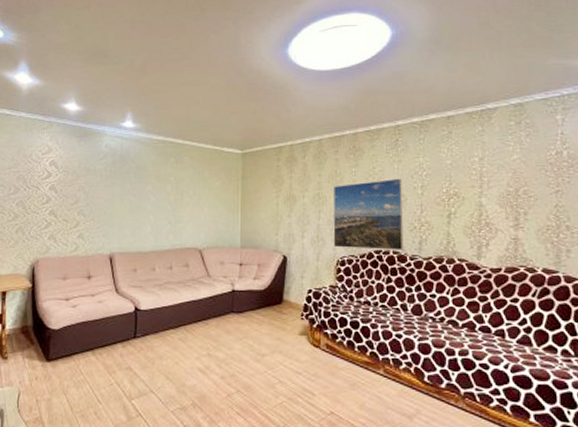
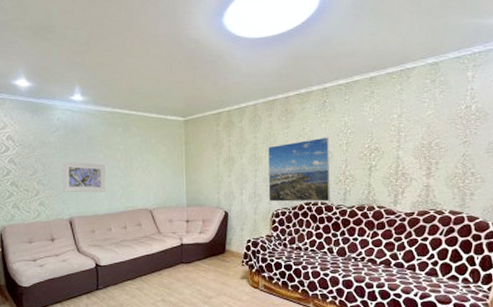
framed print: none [106,191,153,227] -> present [63,161,106,193]

